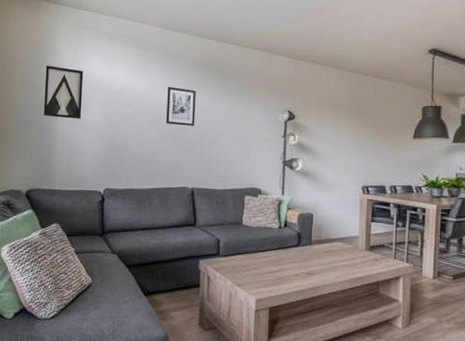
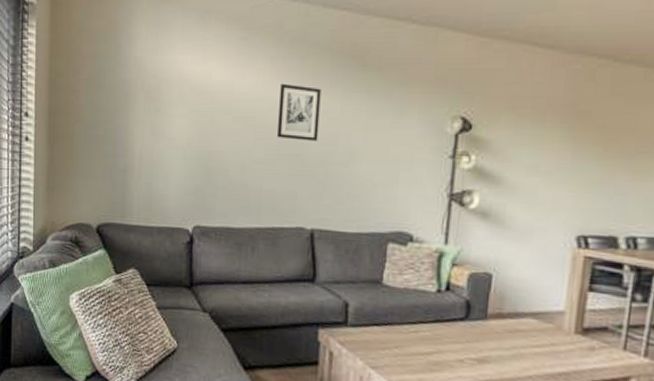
wall art: present [43,66,84,119] -> none [116,58,167,131]

